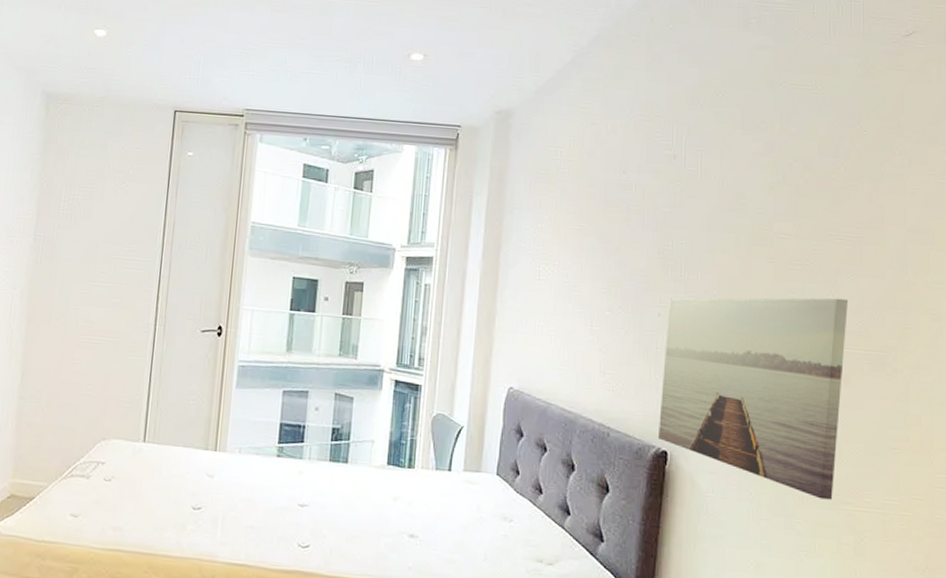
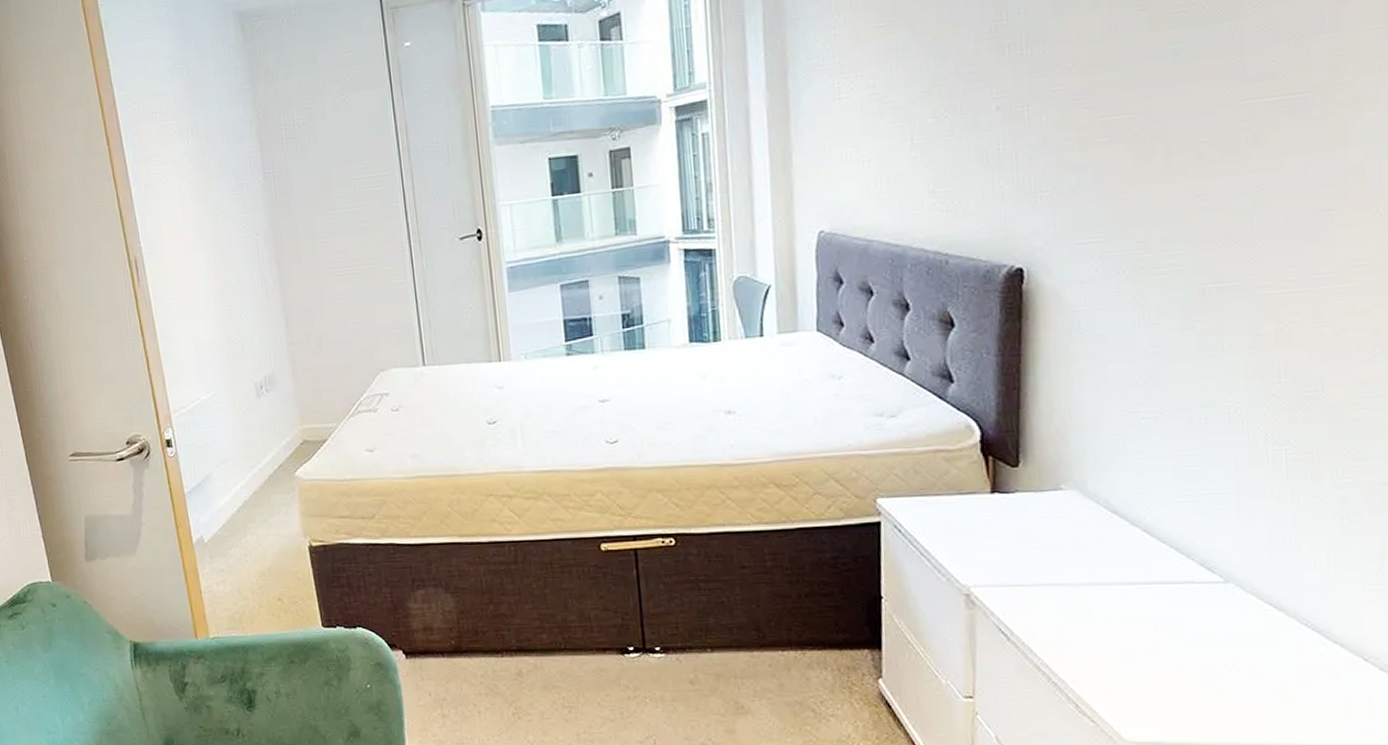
wall art: present [659,298,848,500] -> none [1008,35,1255,288]

